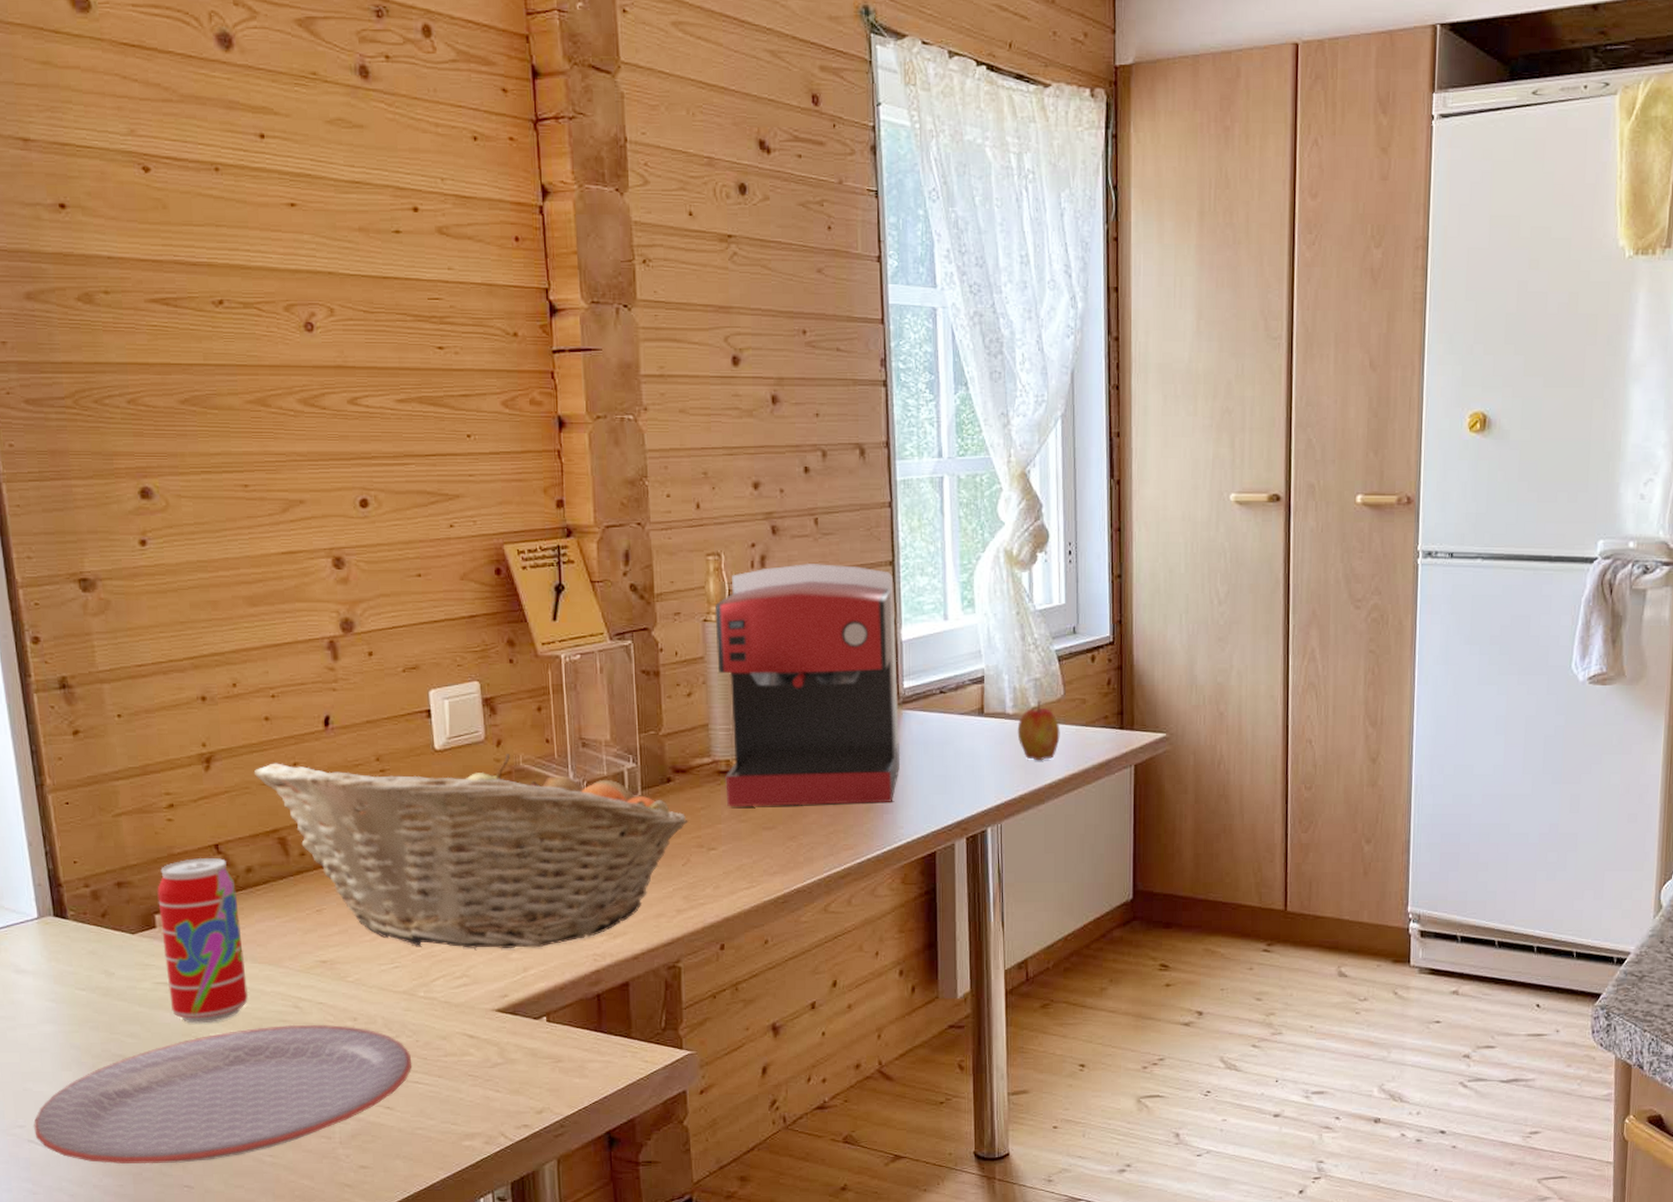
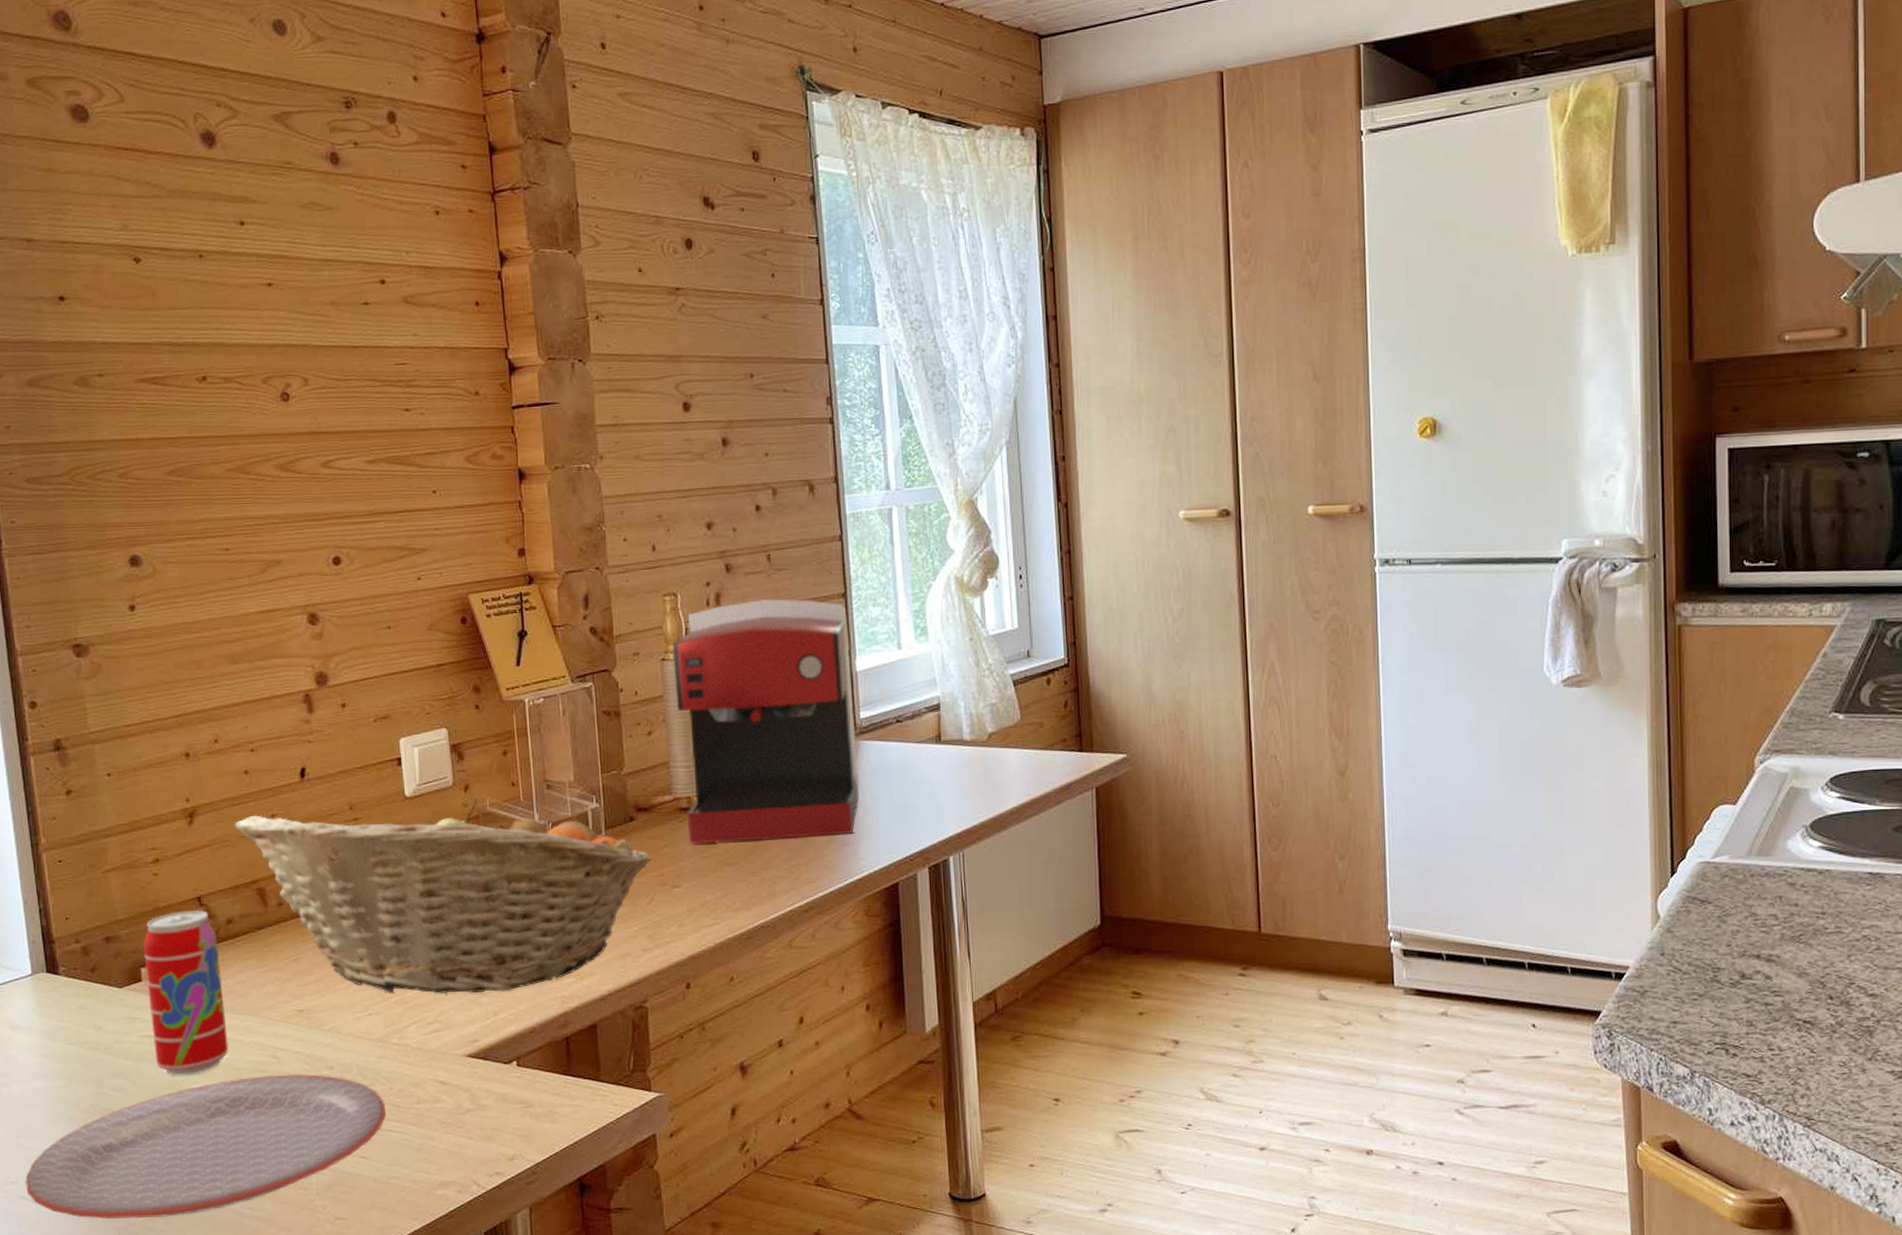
apple: present [1017,700,1060,761] -> none [975,725,1019,787]

